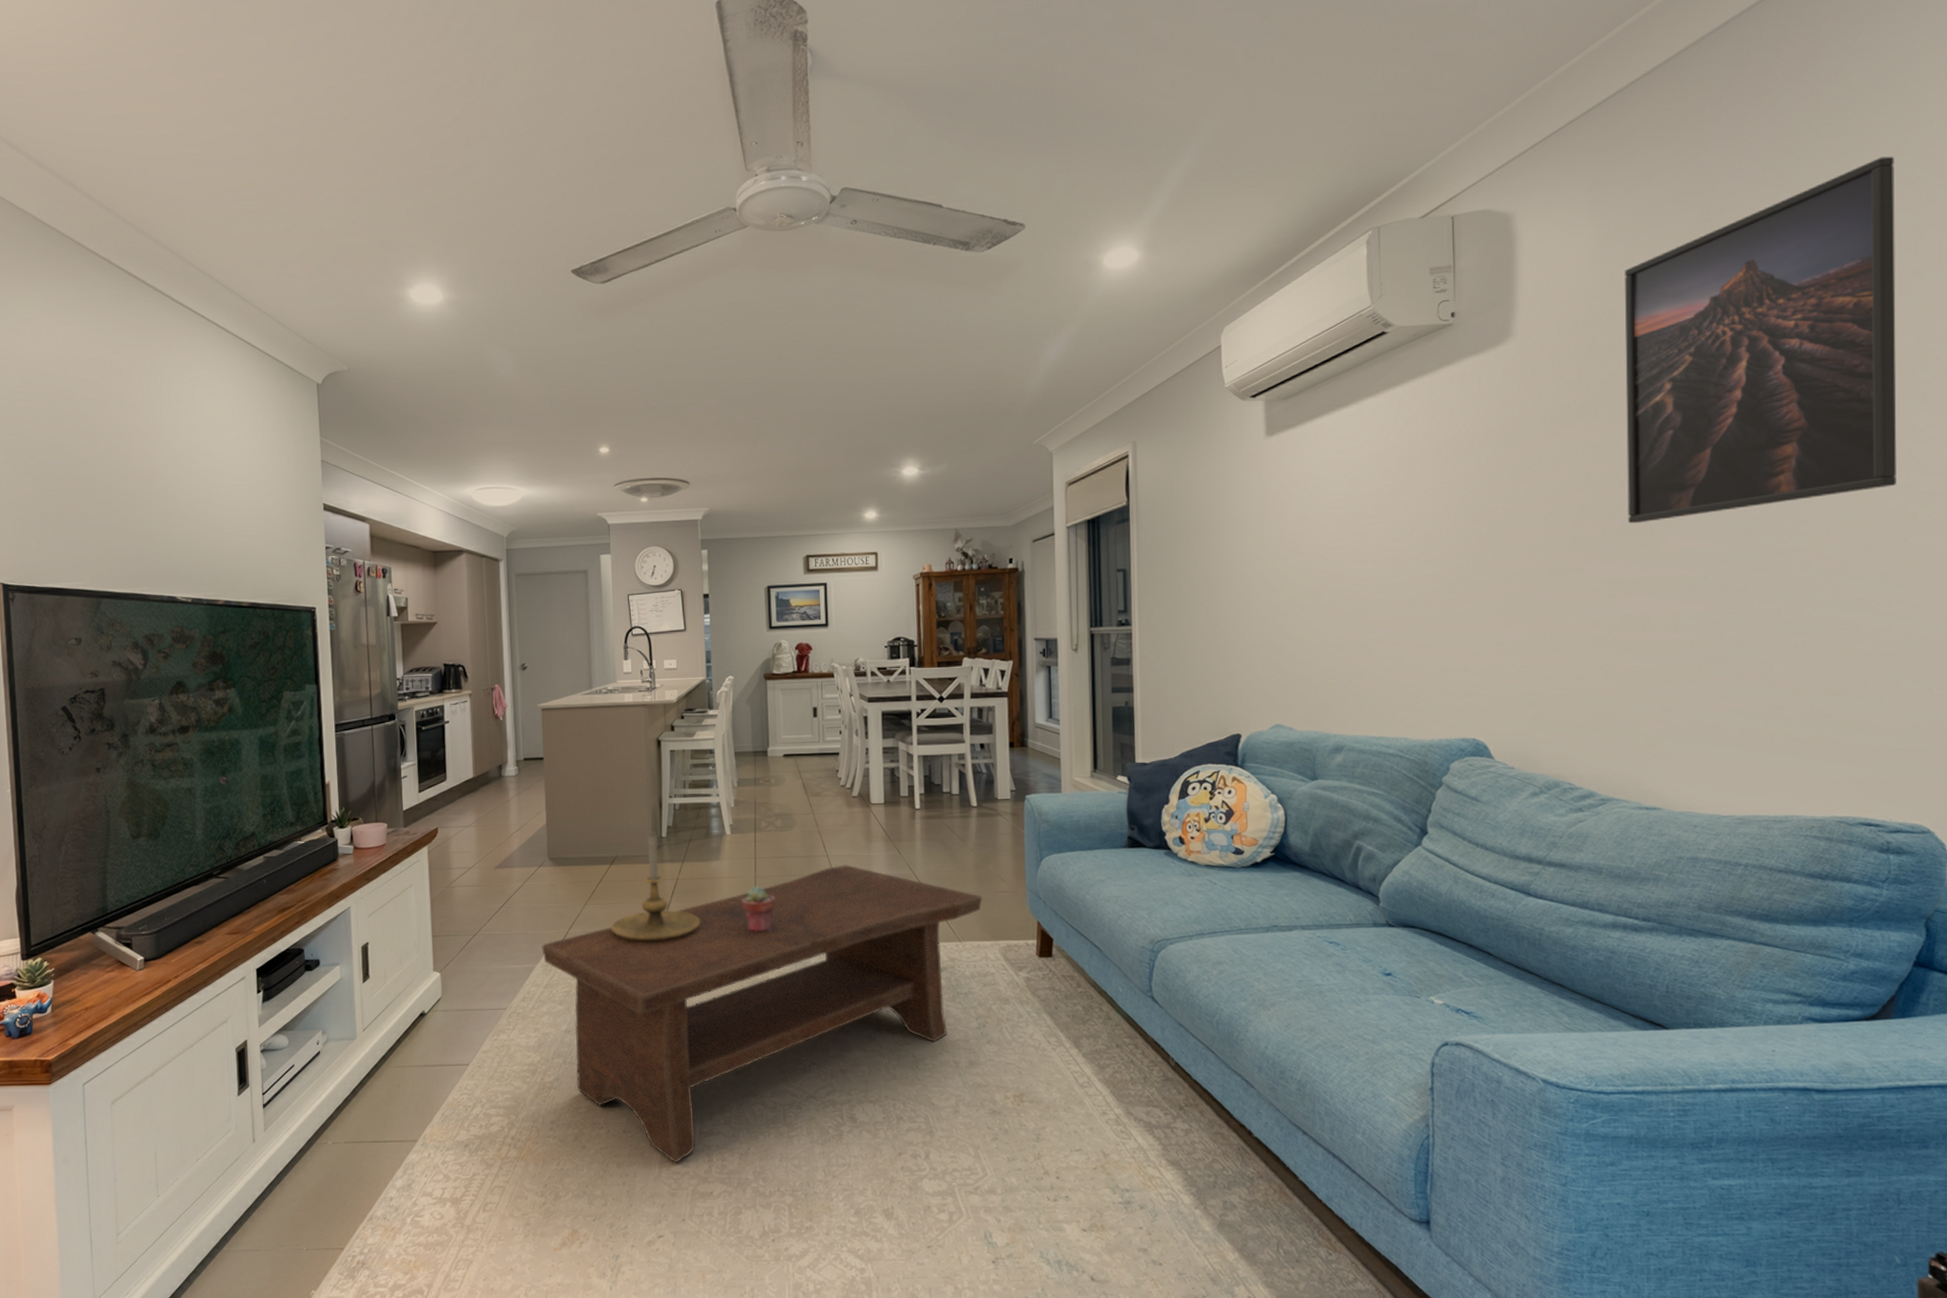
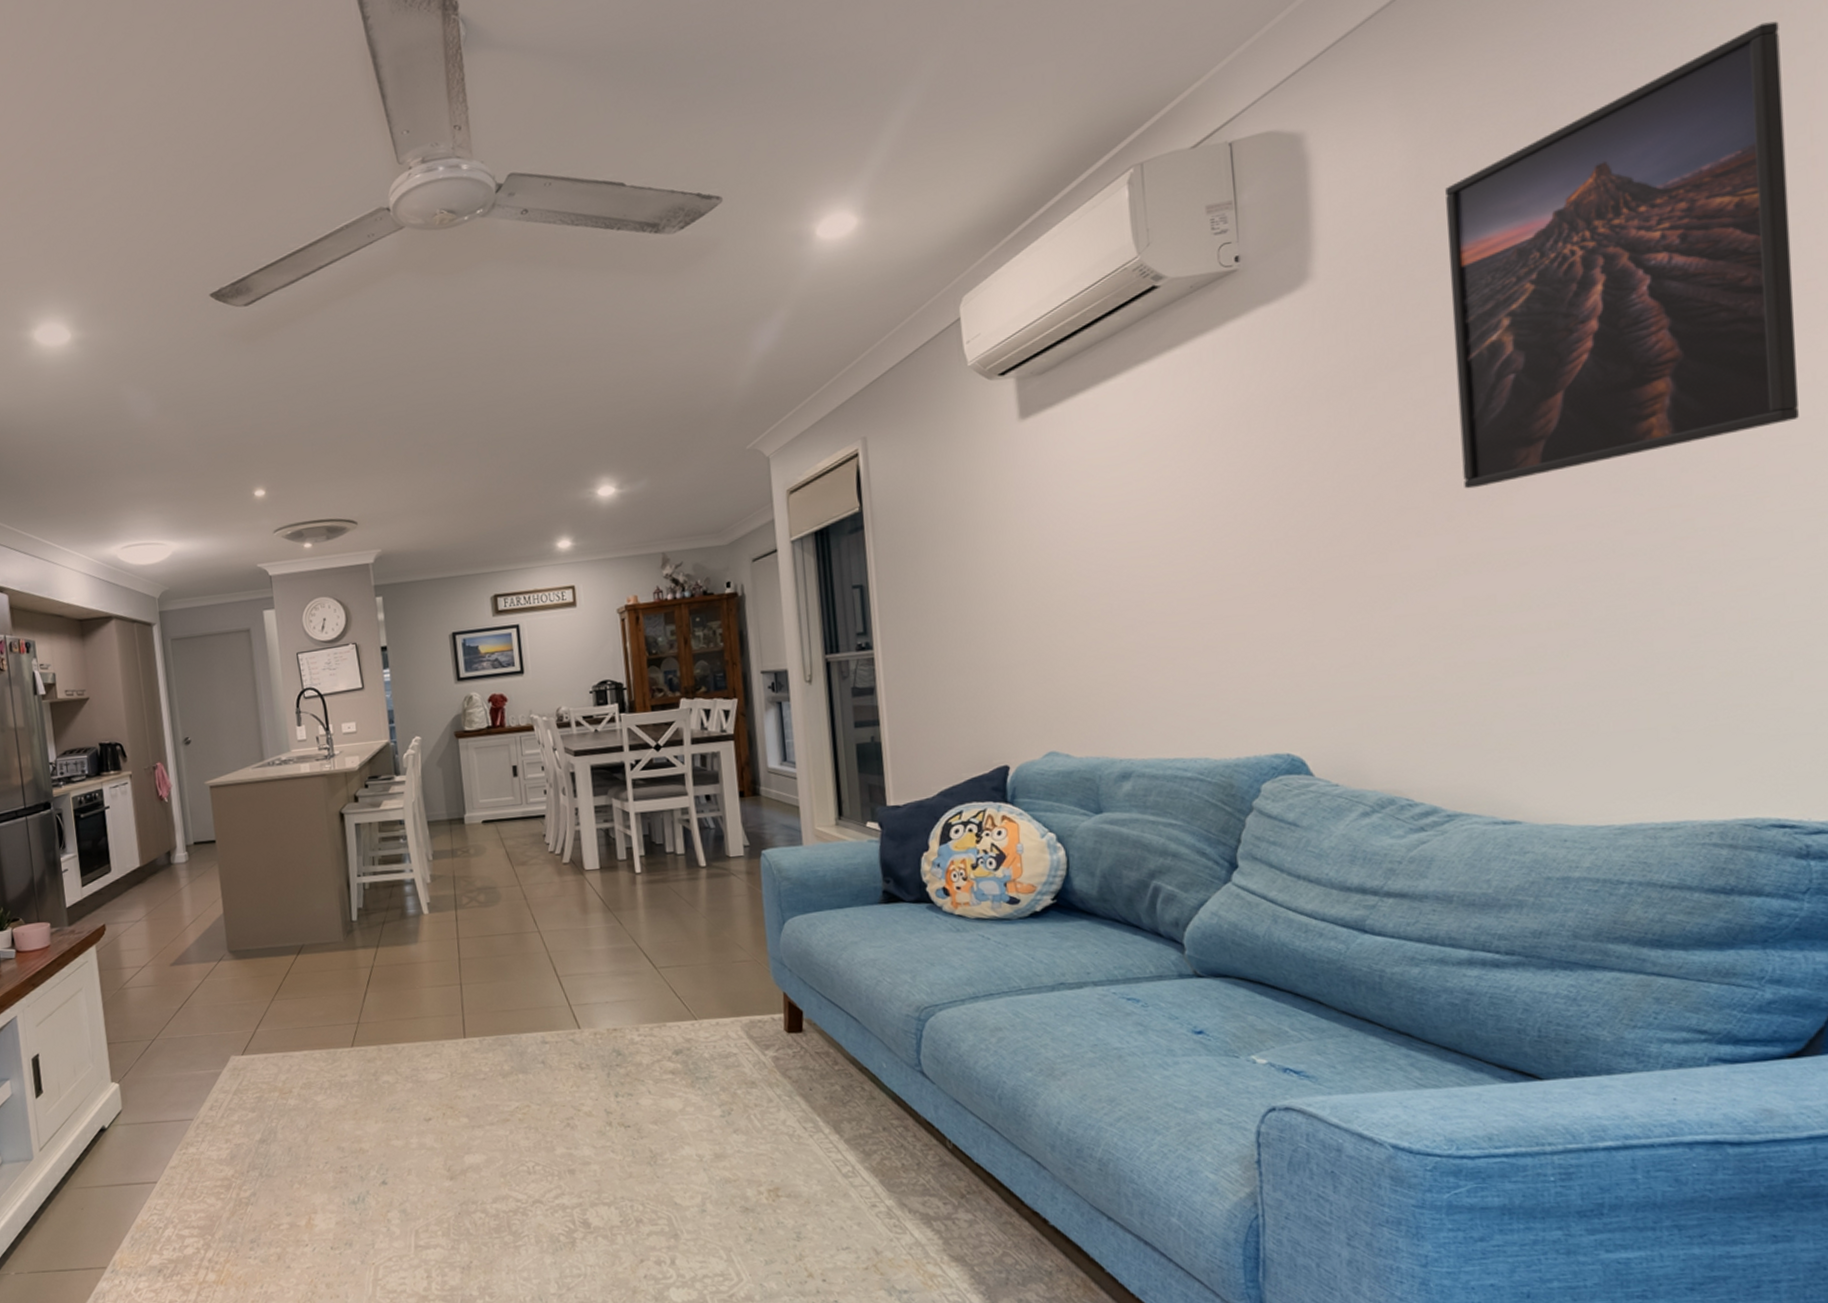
coffee table: present [542,865,983,1163] -> none [227,940,719,1281]
candle holder: present [611,831,700,942] -> none [302,915,401,1038]
potted succulent: present [742,886,776,932] -> none [446,969,484,1021]

